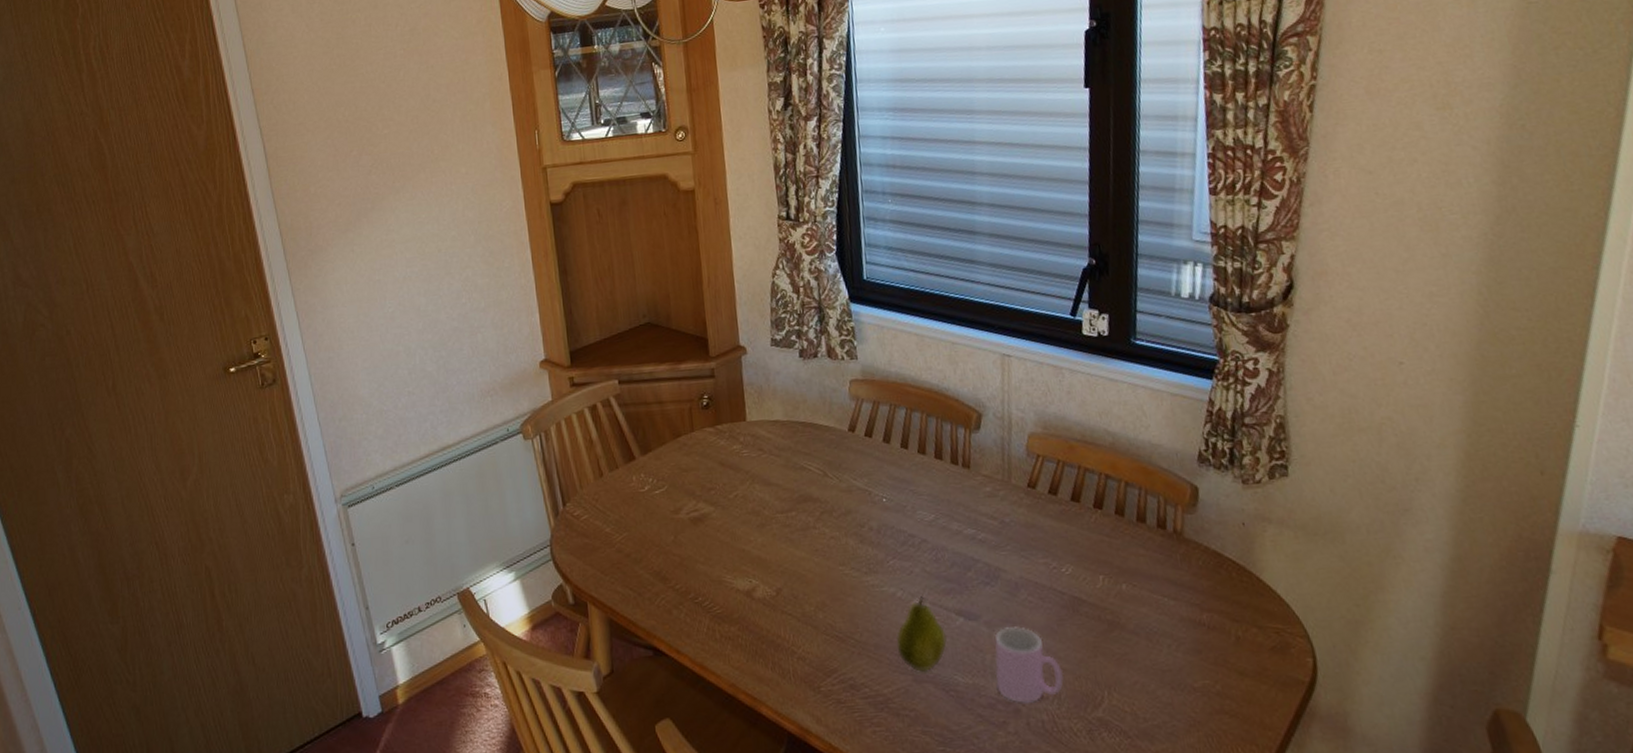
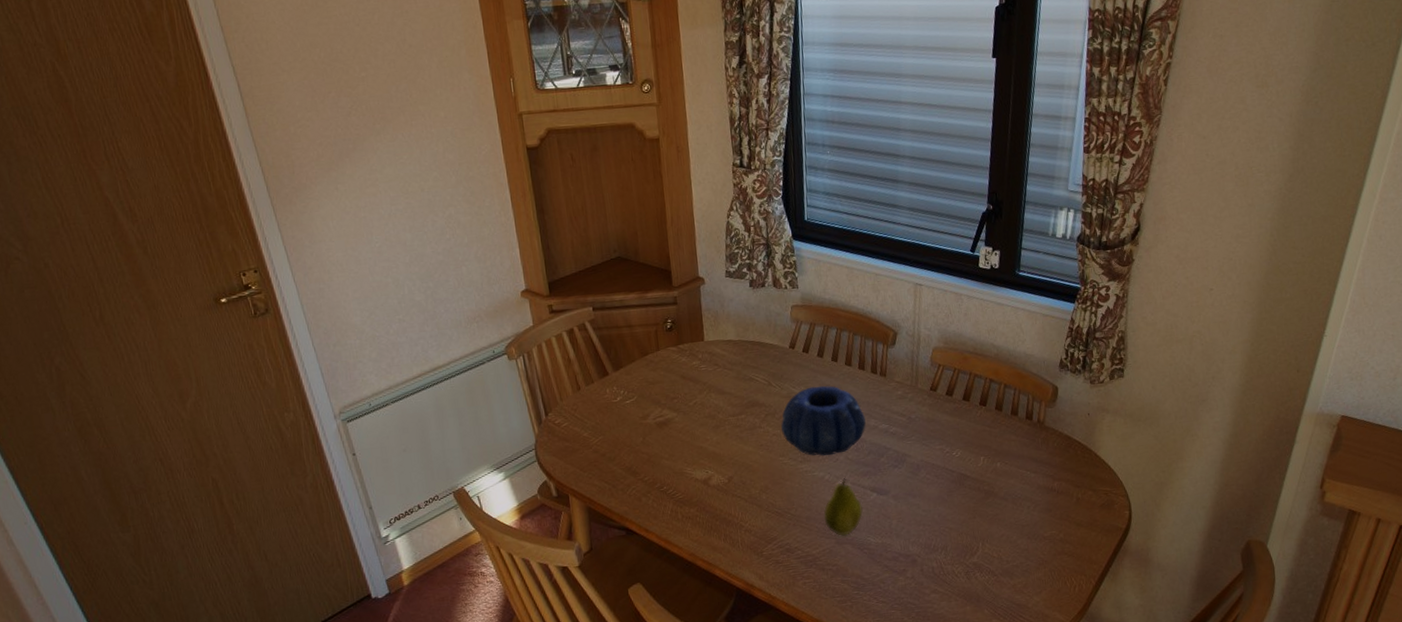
decorative bowl: none [840,477,947,567] -> present [781,385,866,456]
cup: present [994,626,1064,704] -> none [898,498,951,556]

